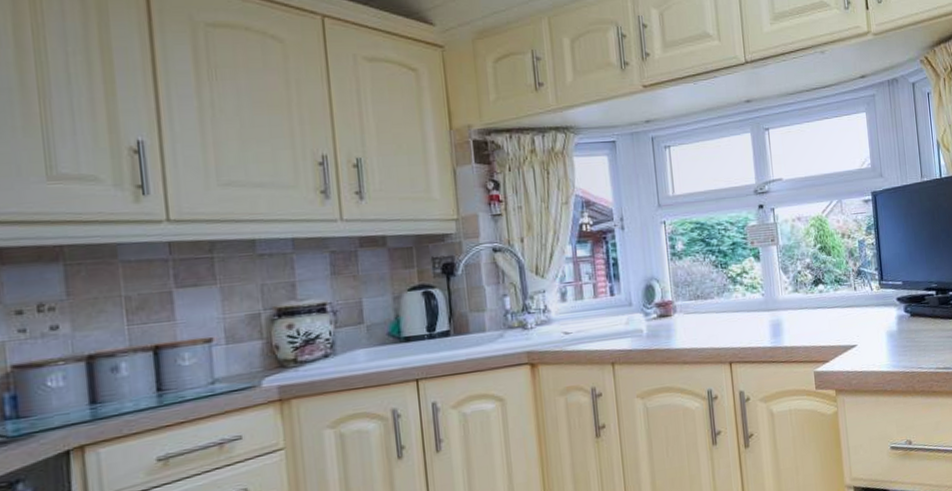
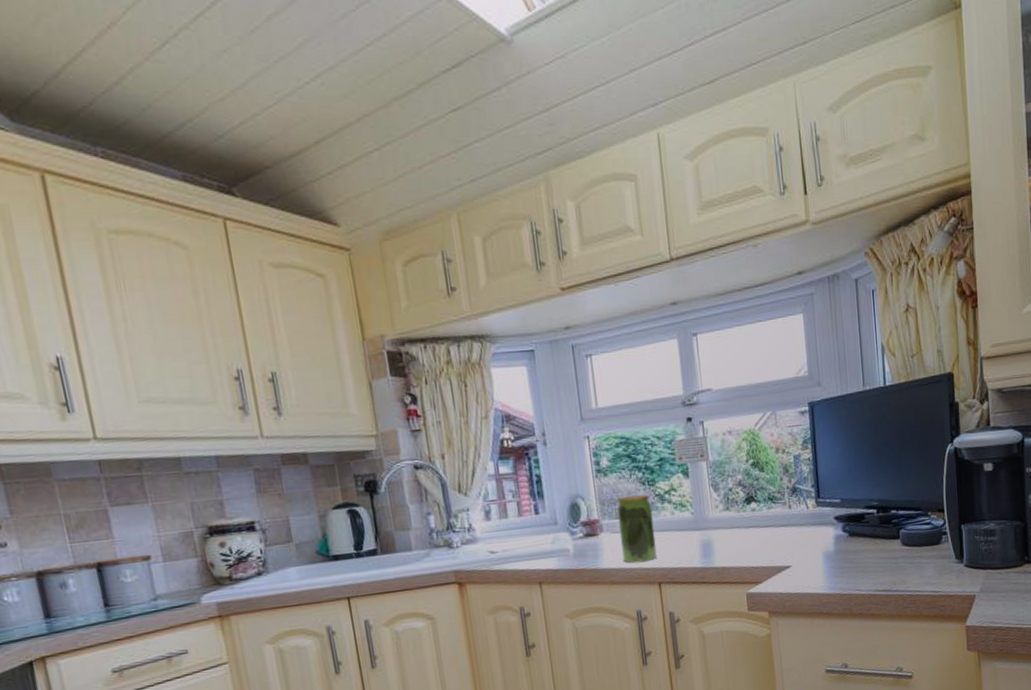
jar: none [691,277,729,344] -> present [617,494,657,564]

